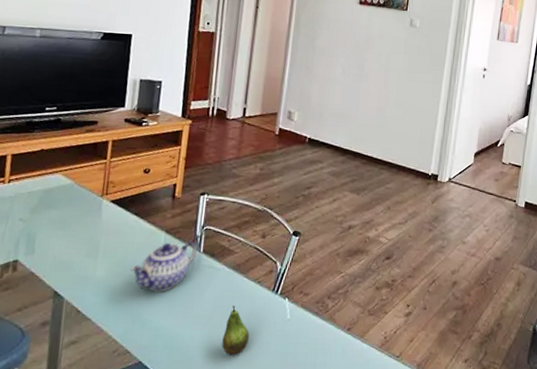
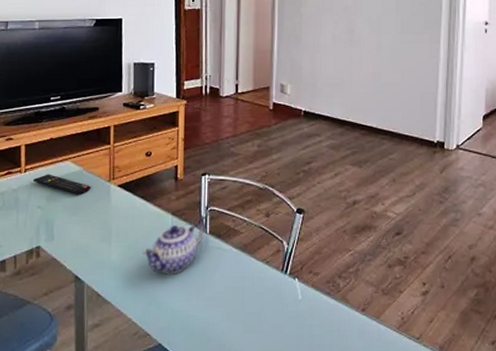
remote control: none [17,186,81,209] -> present [33,174,91,195]
fruit: present [222,306,250,355] -> none [236,287,262,337]

